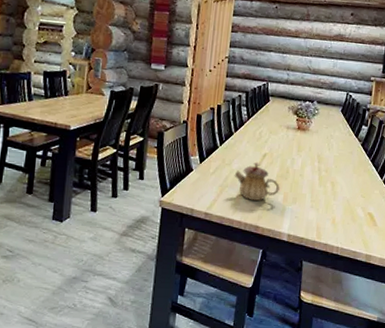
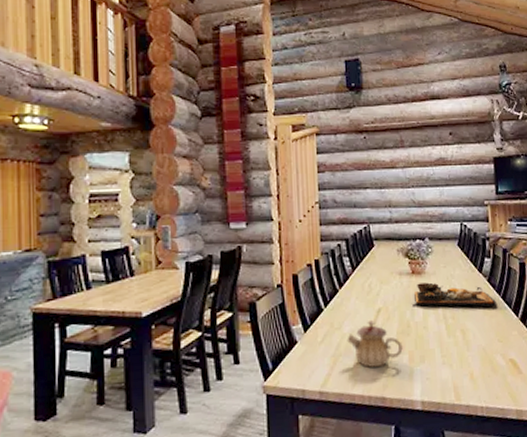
platter: none [293,138,367,168] -> present [411,282,498,308]

